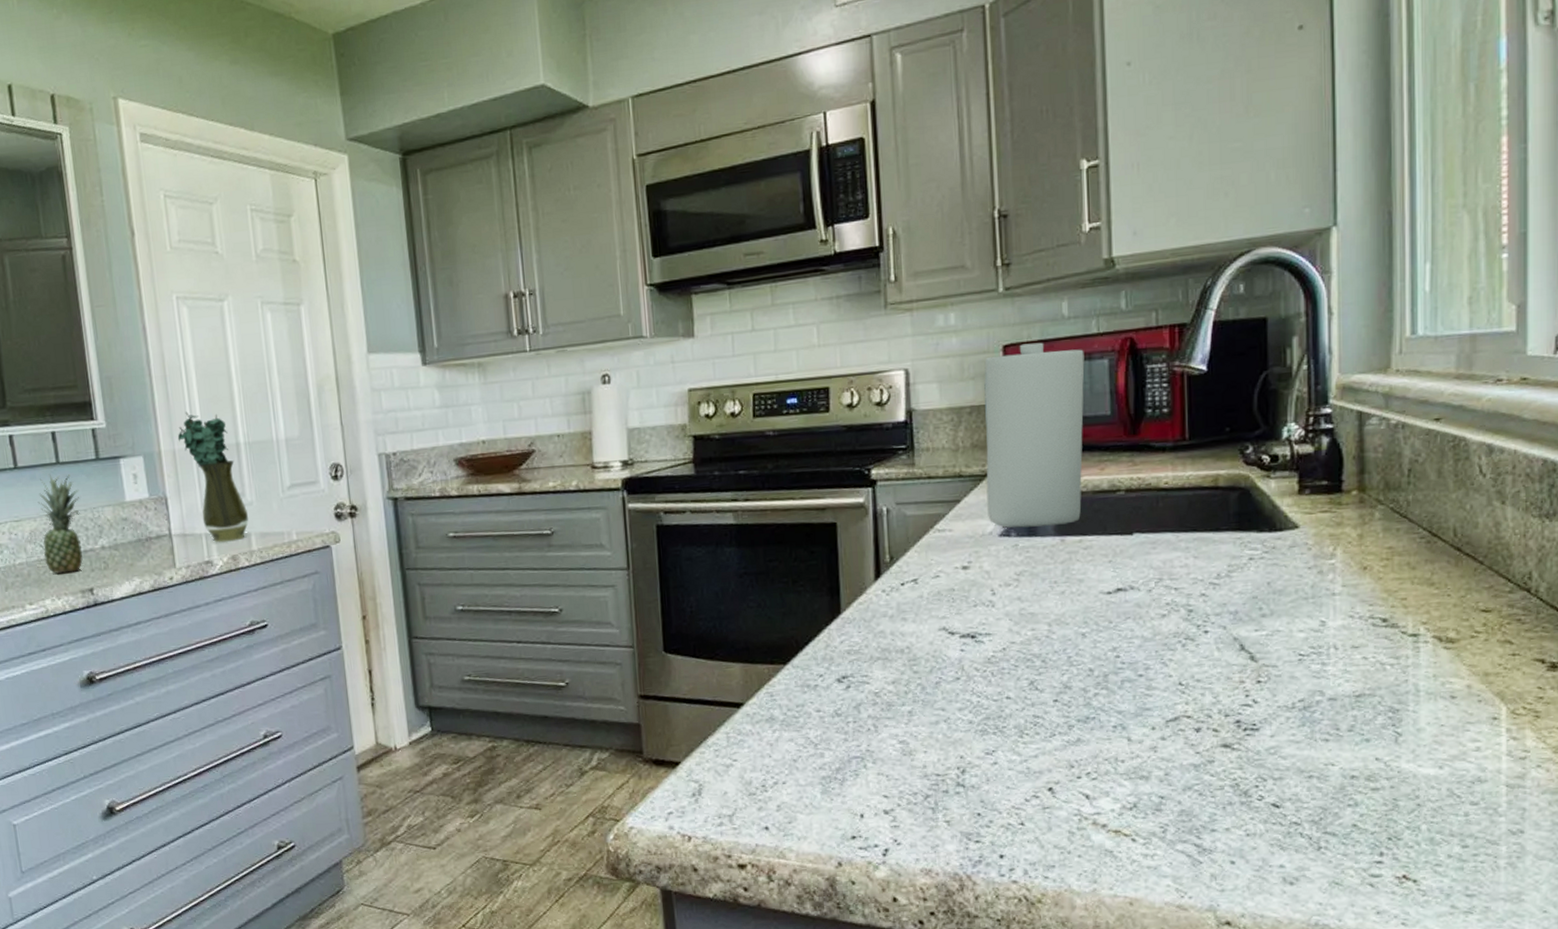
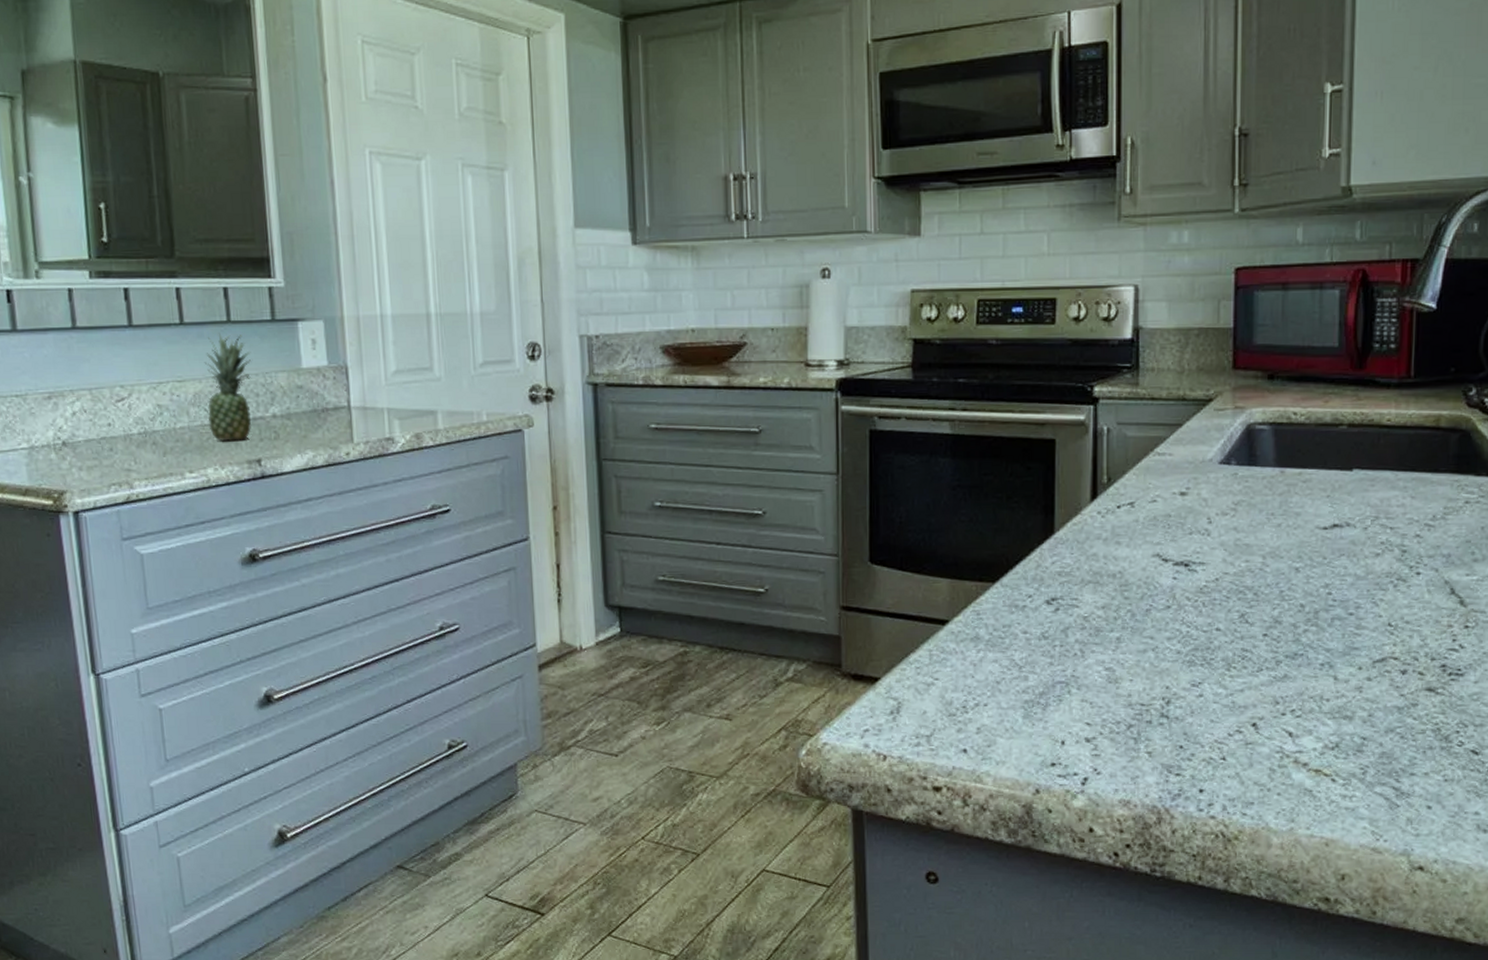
vase: present [177,411,249,543] -> none [362,276,436,419]
paper towel holder: present [984,342,1085,528] -> none [1209,267,1316,457]

